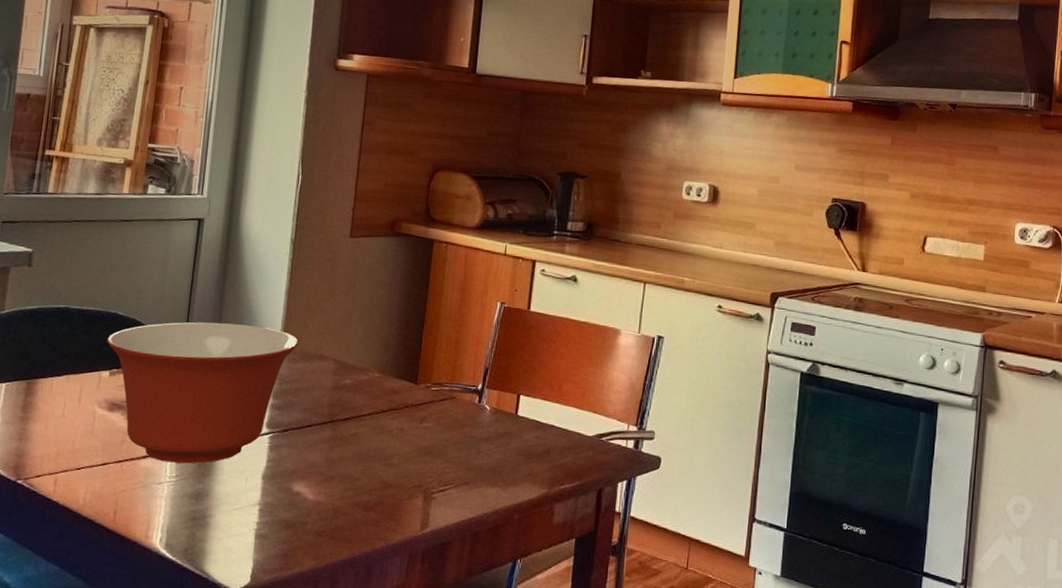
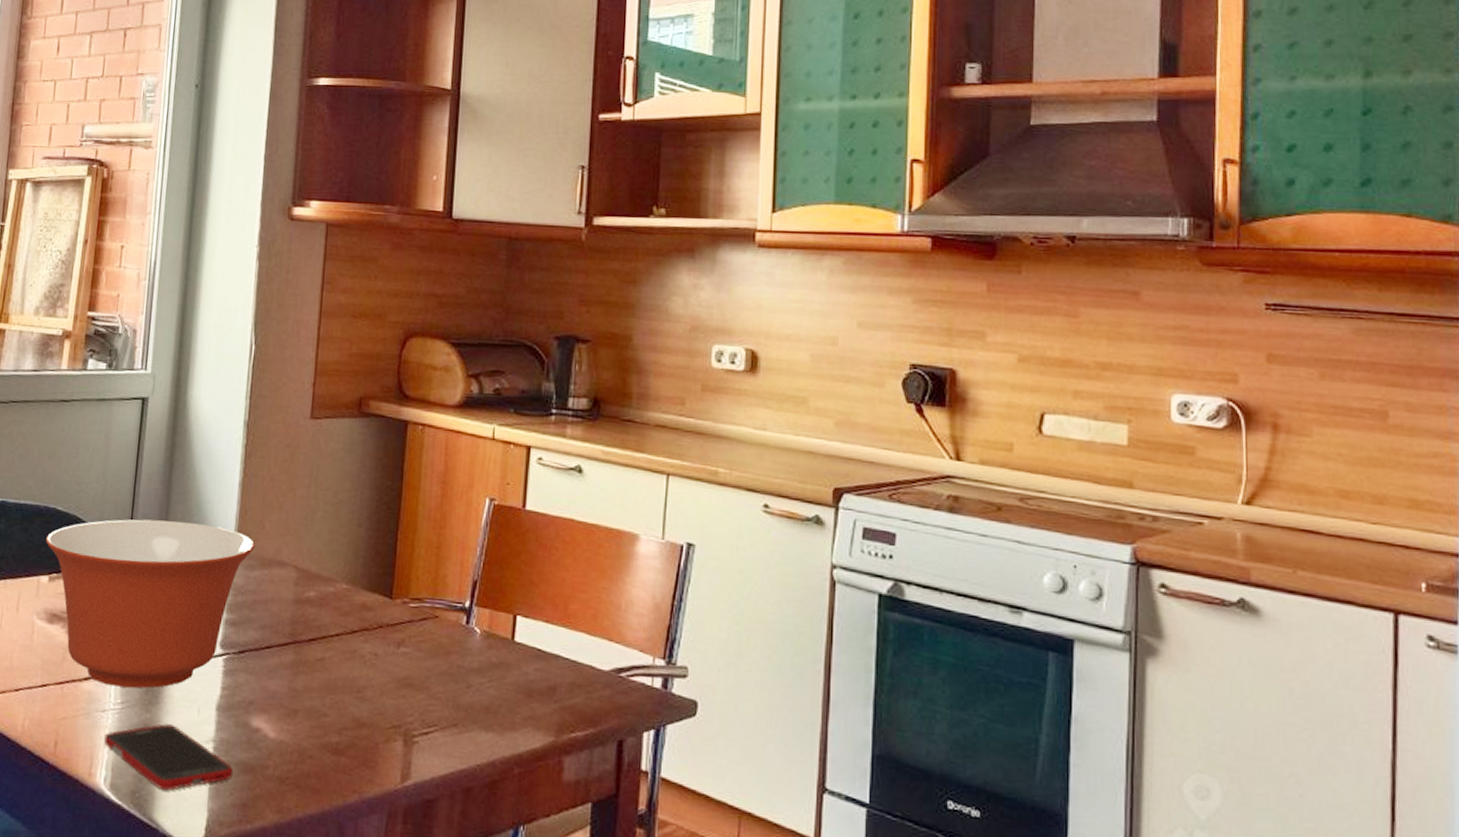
cell phone: none [160,492,276,547] -> present [104,724,233,791]

